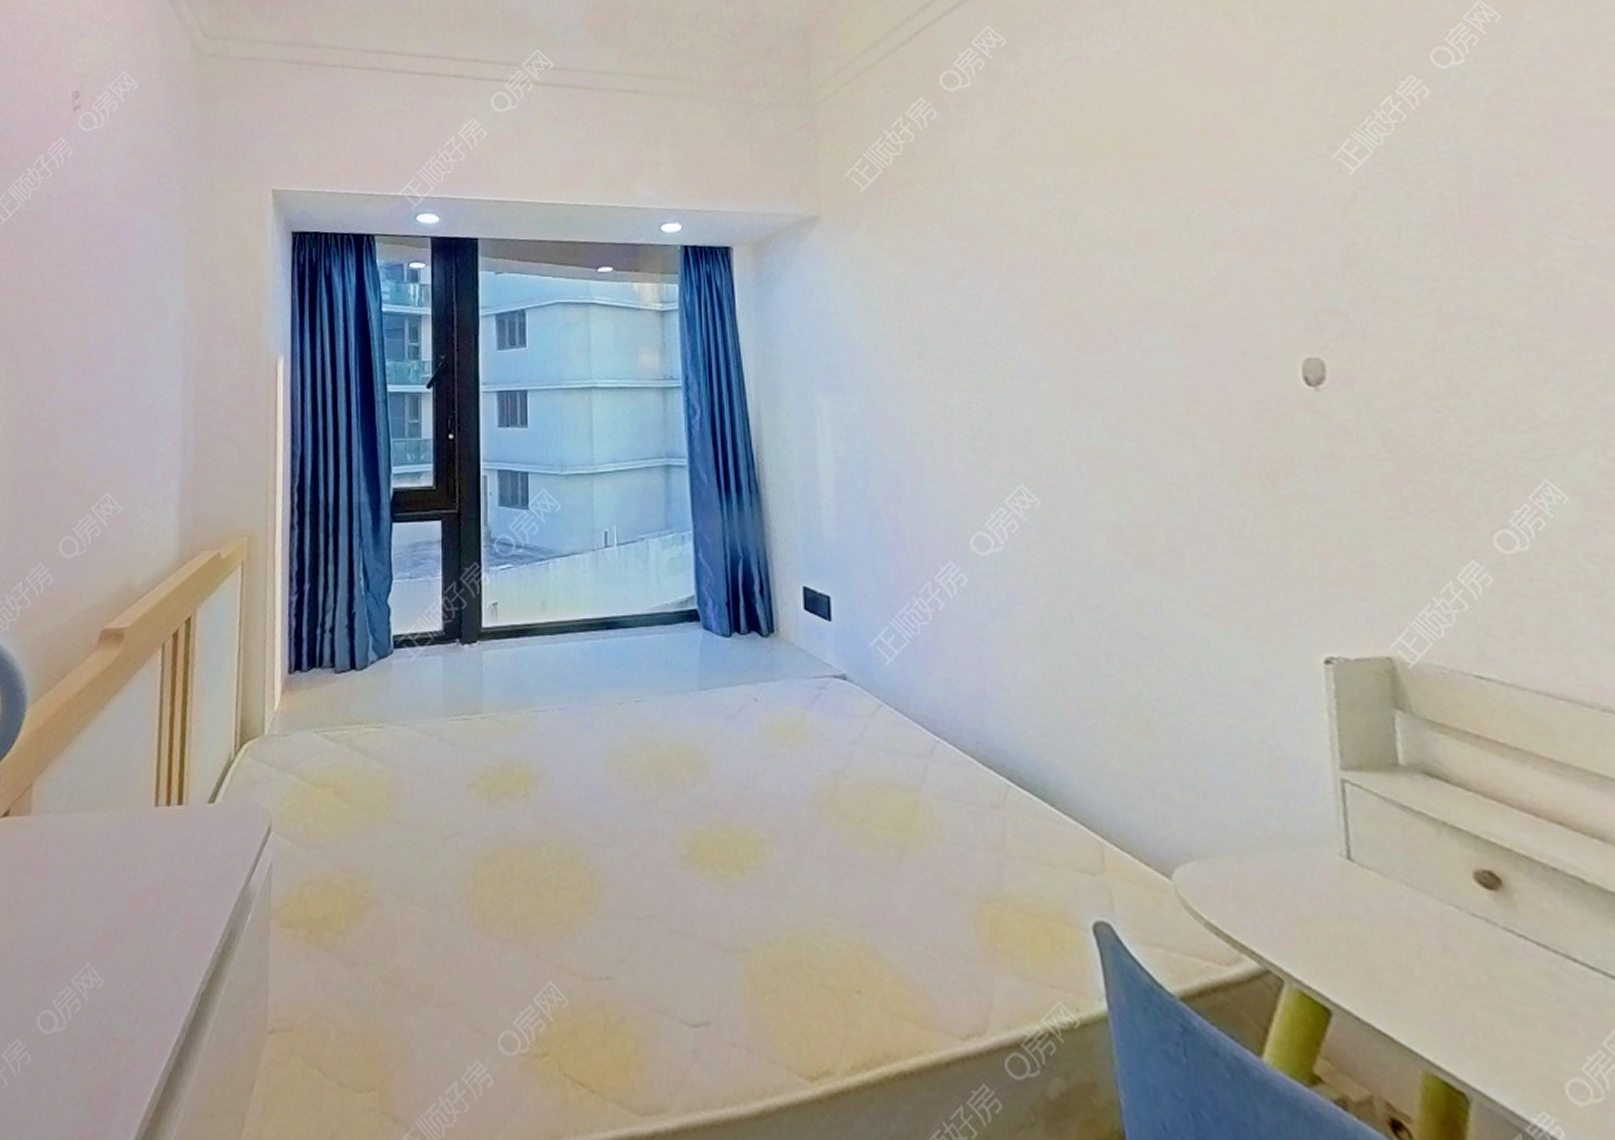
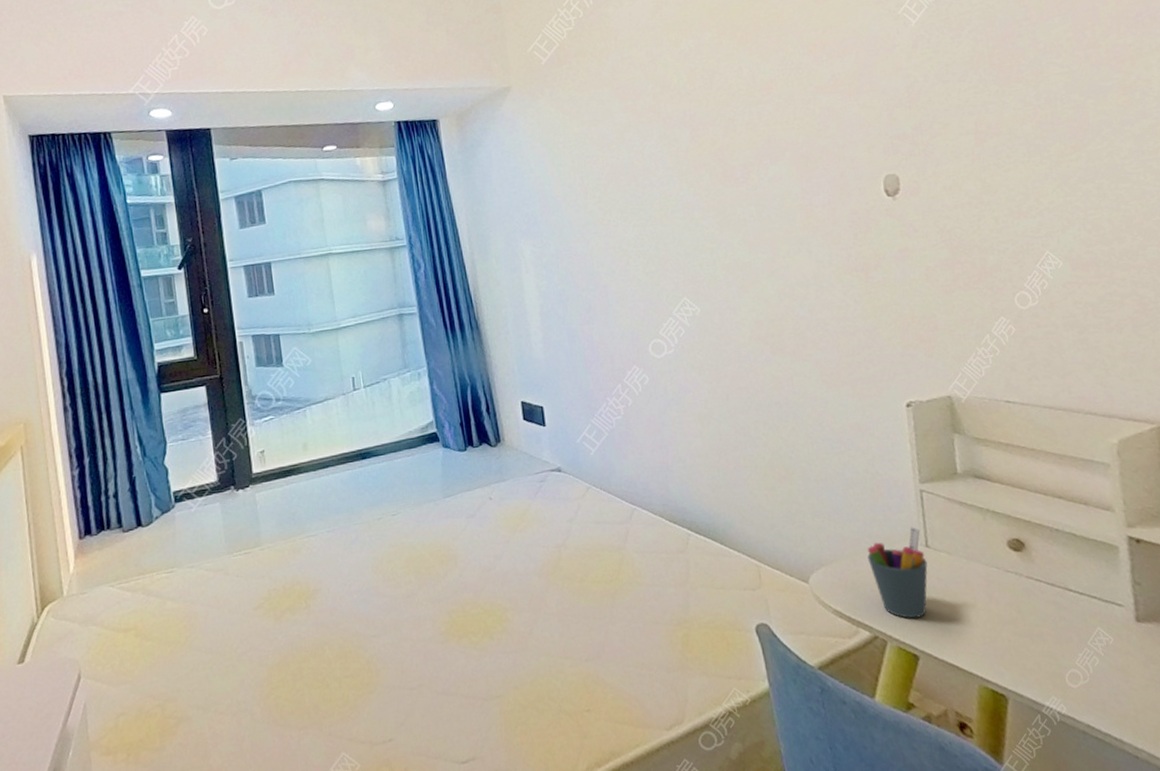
pen holder: none [1259,828,1349,956] -> present [867,527,928,619]

